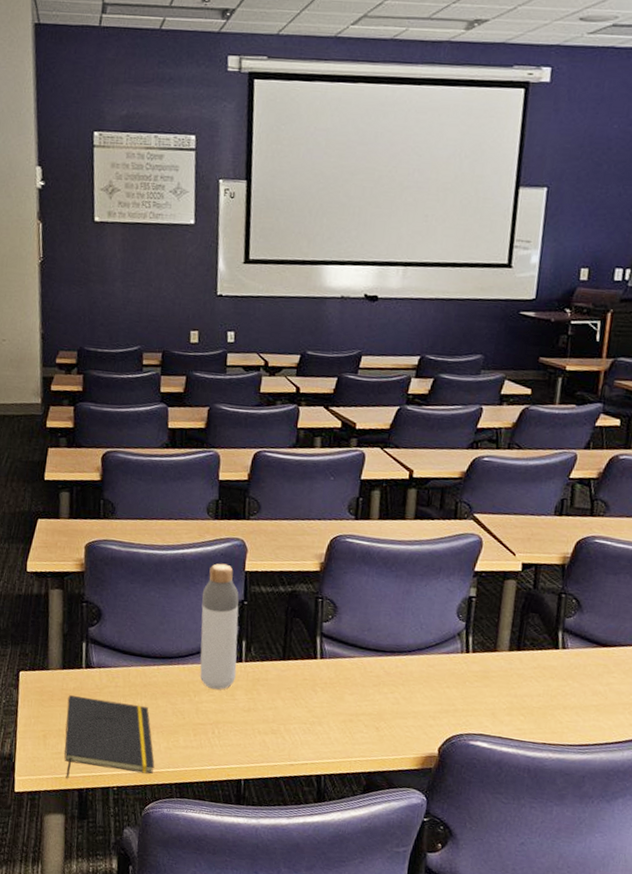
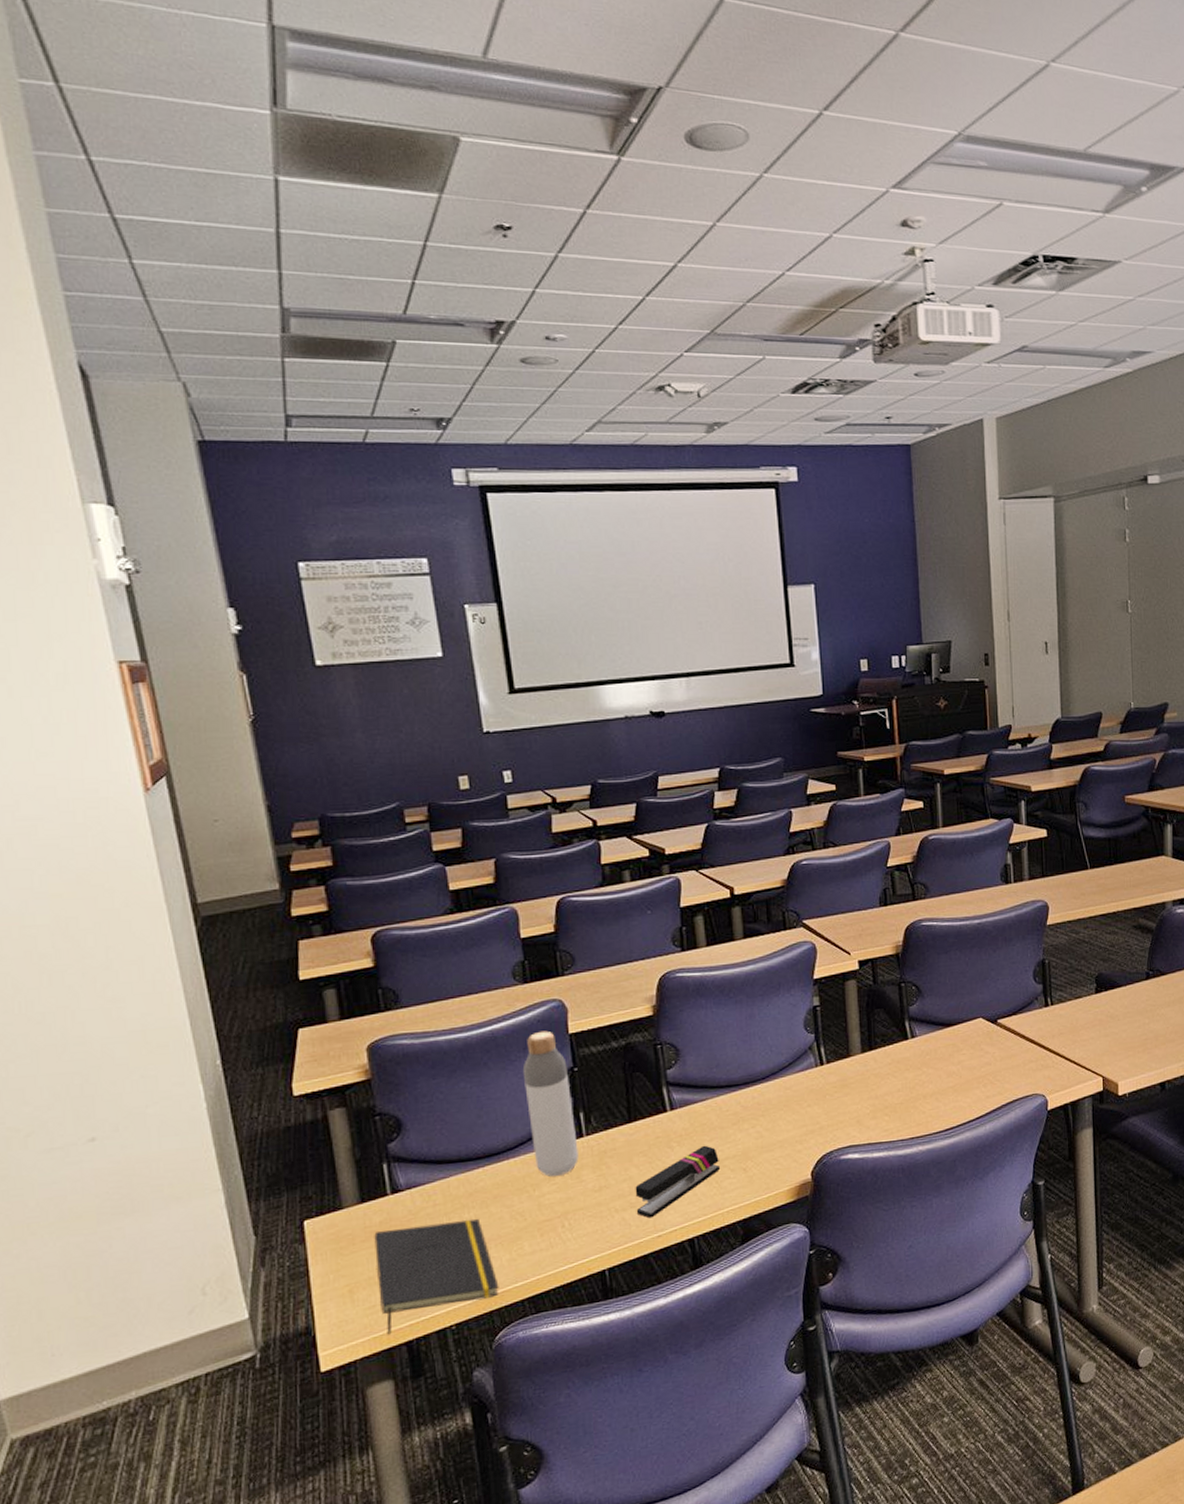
stapler: none [275,697,356,748] -> present [635,1145,721,1219]

